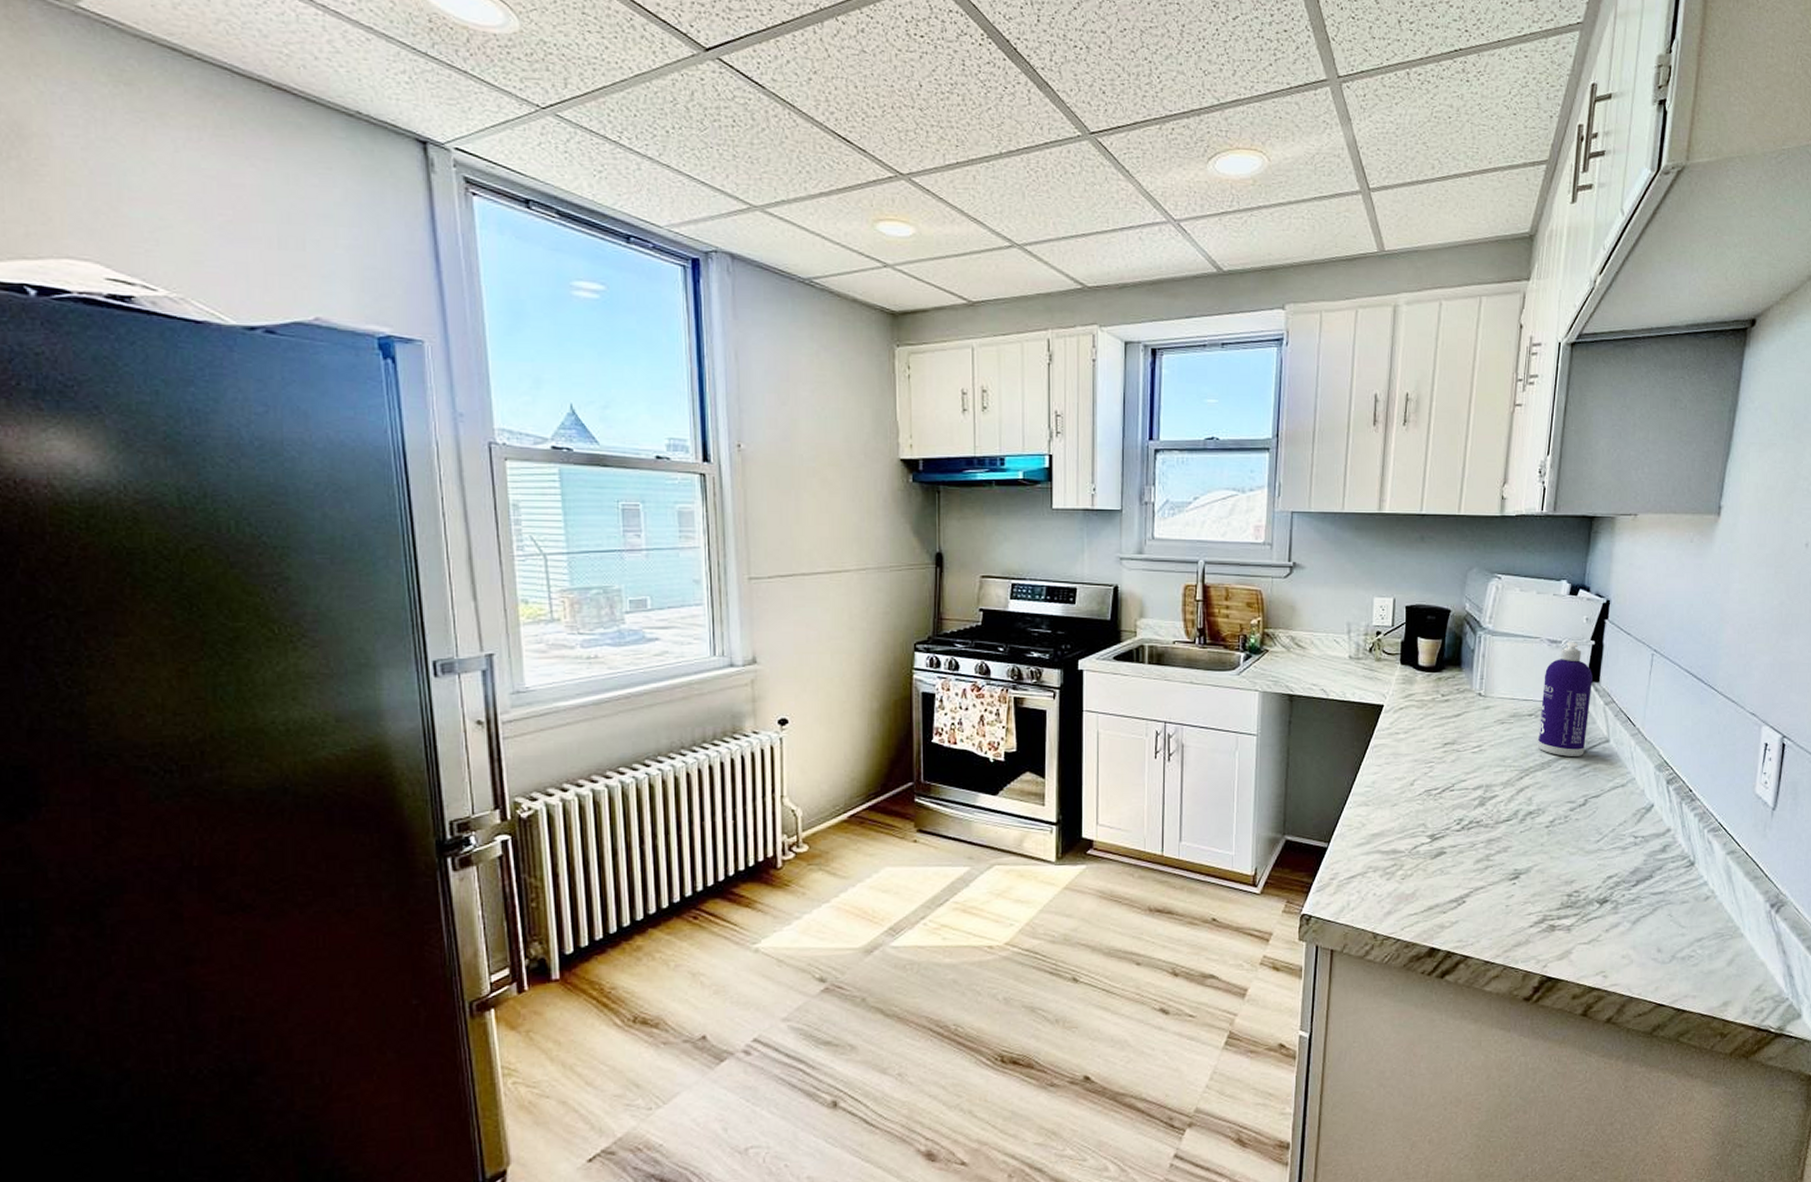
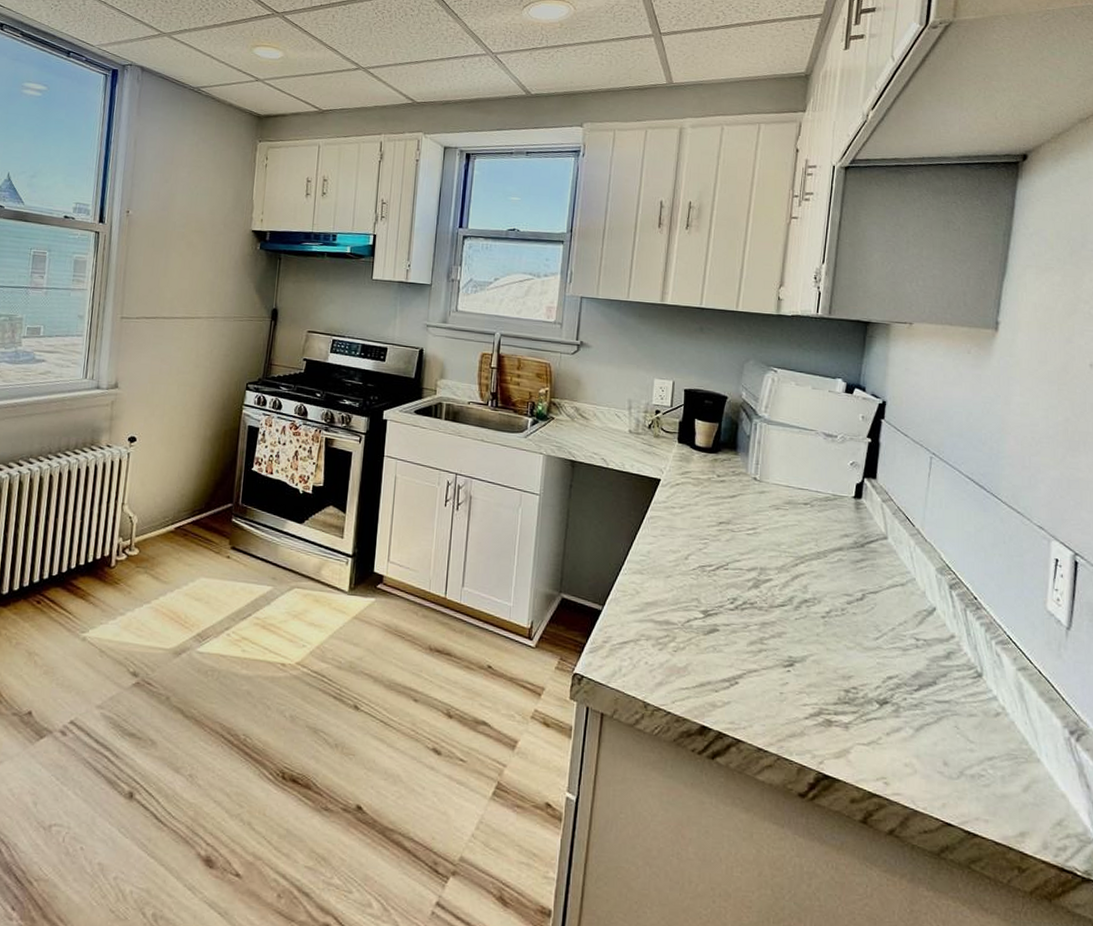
spray bottle: present [1537,642,1593,757] -> none [813,437,869,550]

